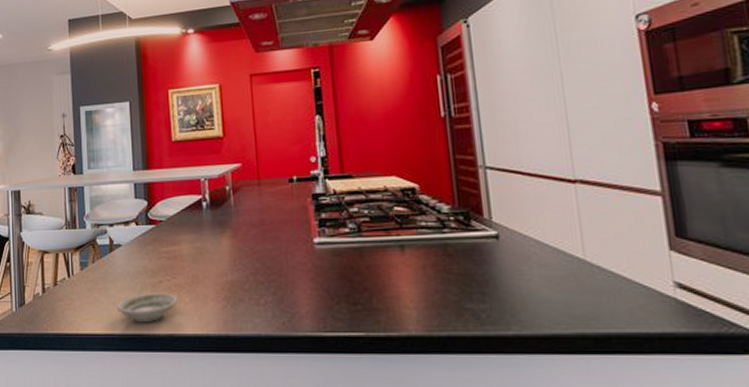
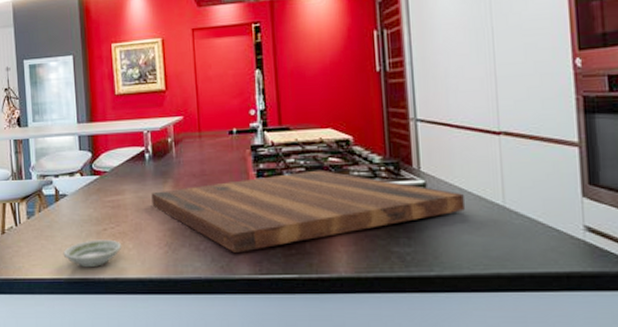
cutting board: none [209,219,542,308] -> present [151,170,465,253]

